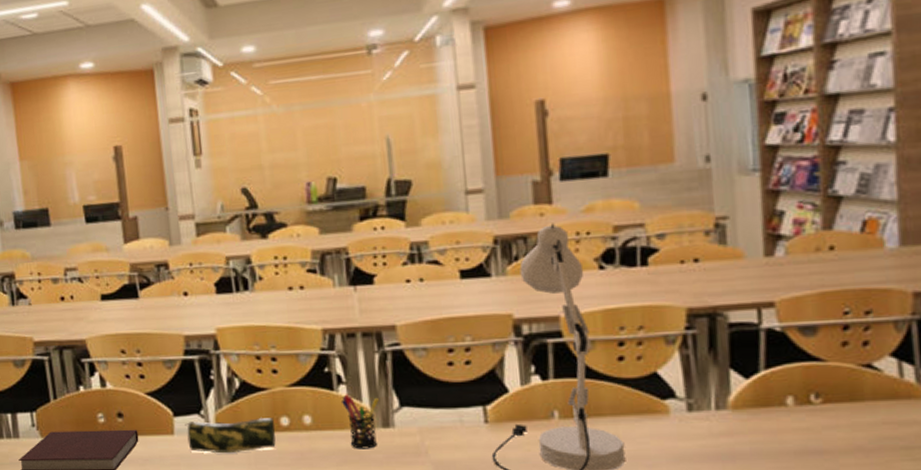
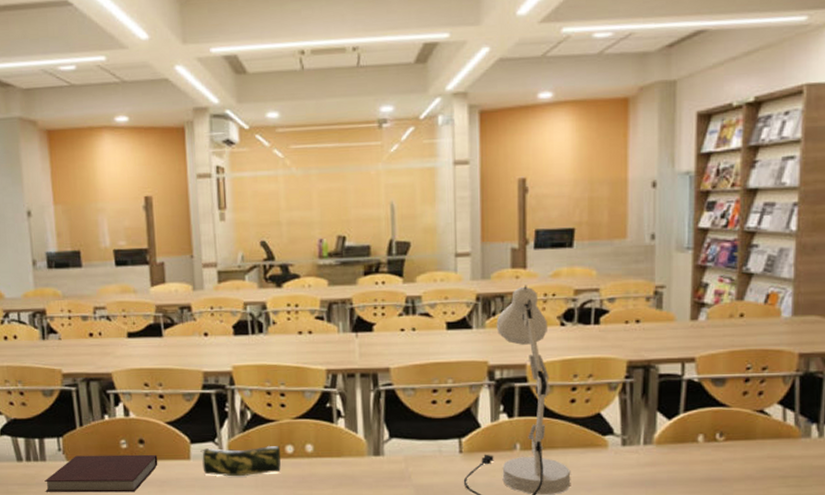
pen holder: present [340,394,379,449] -> none [339,426,372,474]

